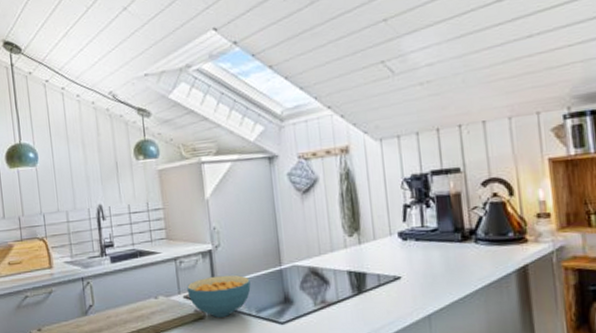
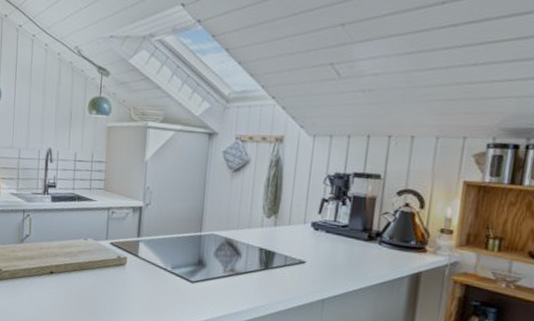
cereal bowl: present [187,275,251,317] -> none [114,230,171,267]

